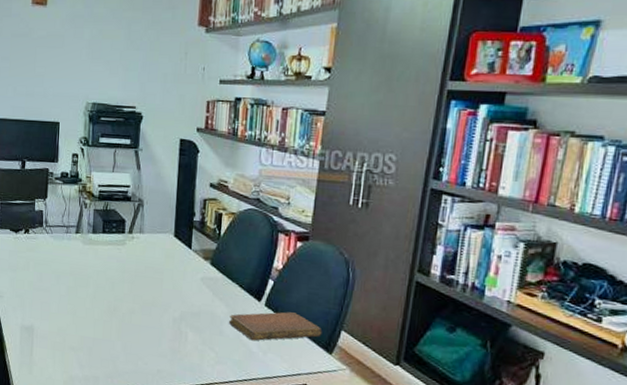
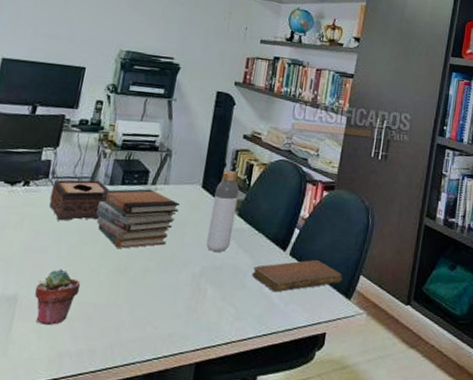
potted succulent: none [45,306,80,354] -> present [34,269,81,325]
tissue box: none [46,228,93,265] -> present [49,179,110,221]
book stack: none [85,237,155,291] -> present [96,188,180,248]
bottle: none [183,219,210,300] -> present [206,170,240,253]

